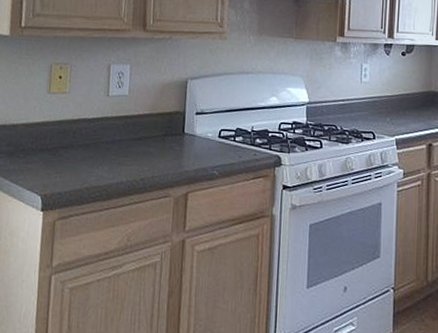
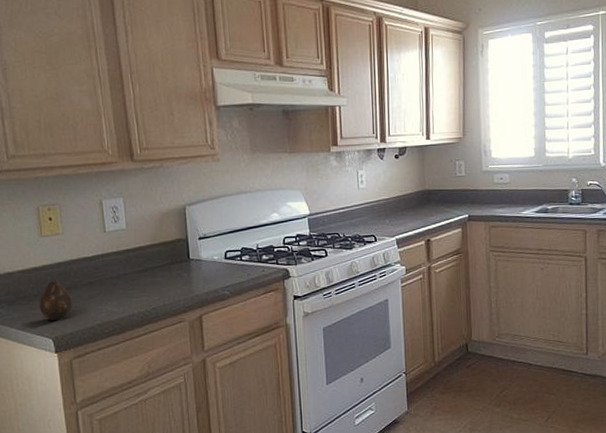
fruit: none [34,136,68,178] -> present [39,279,73,320]

